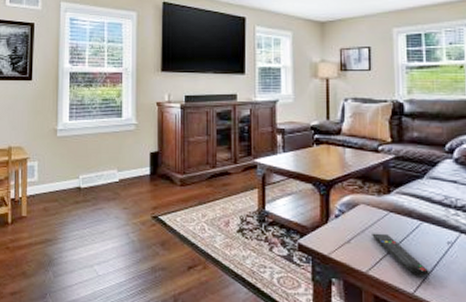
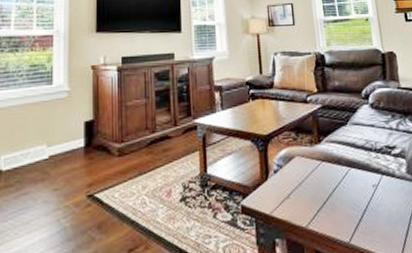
remote control: present [372,233,429,278] -> none [308,184,361,225]

